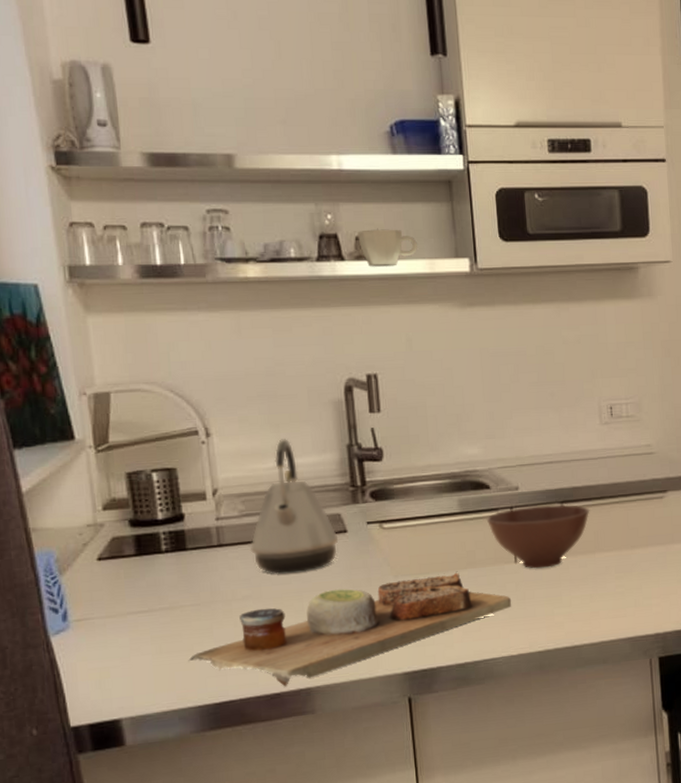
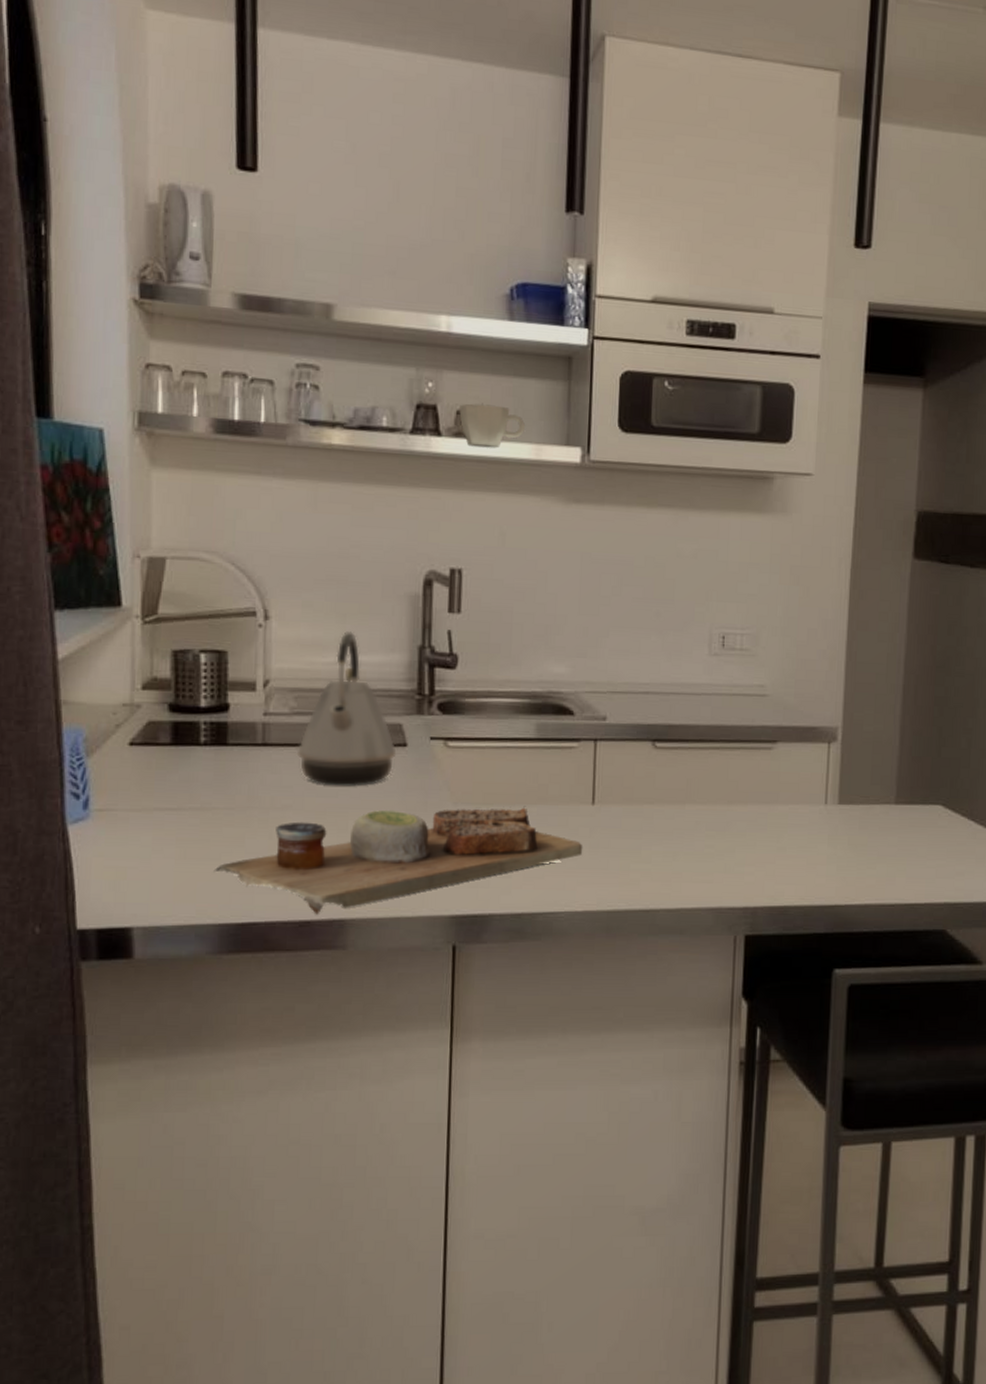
bowl: present [486,504,590,568] -> none [565,740,685,815]

